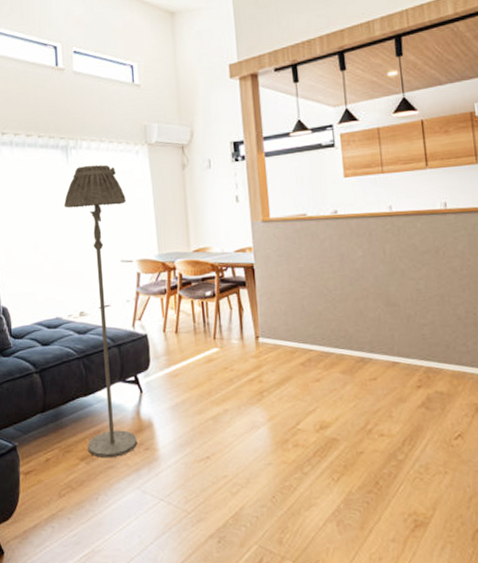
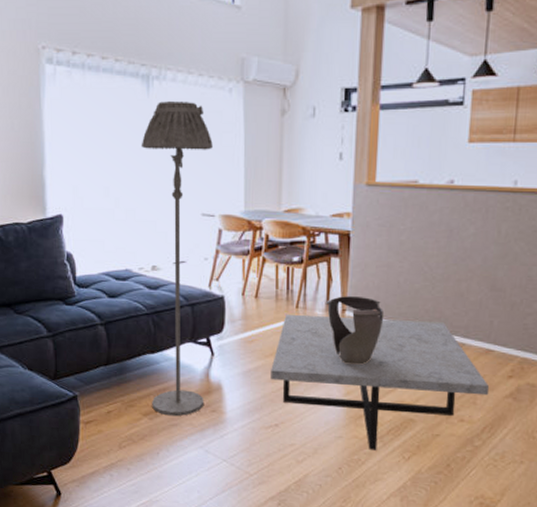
coffee table: none [197,340,403,474] -> present [270,313,490,450]
decorative bowl: none [239,323,295,389] -> present [325,296,384,365]

